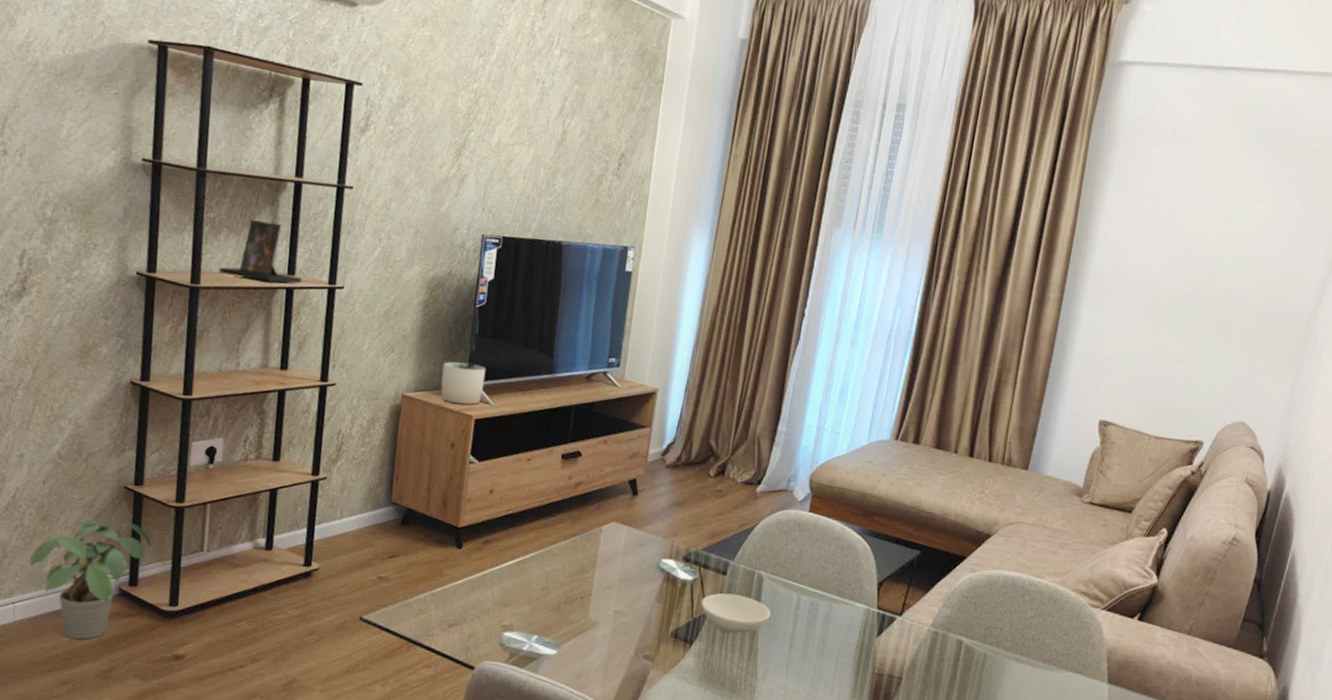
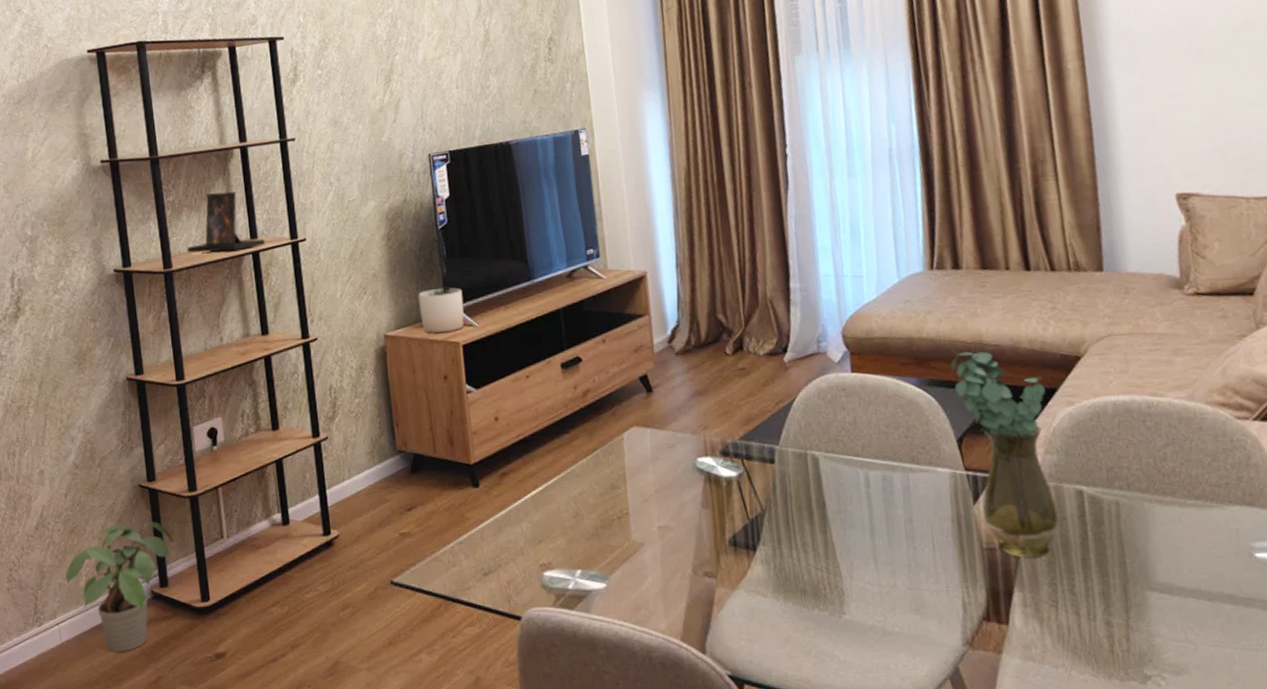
bowl: present [701,593,772,634] -> none [754,483,839,531]
vase: none [881,506,957,687] -> present [949,346,1059,558]

